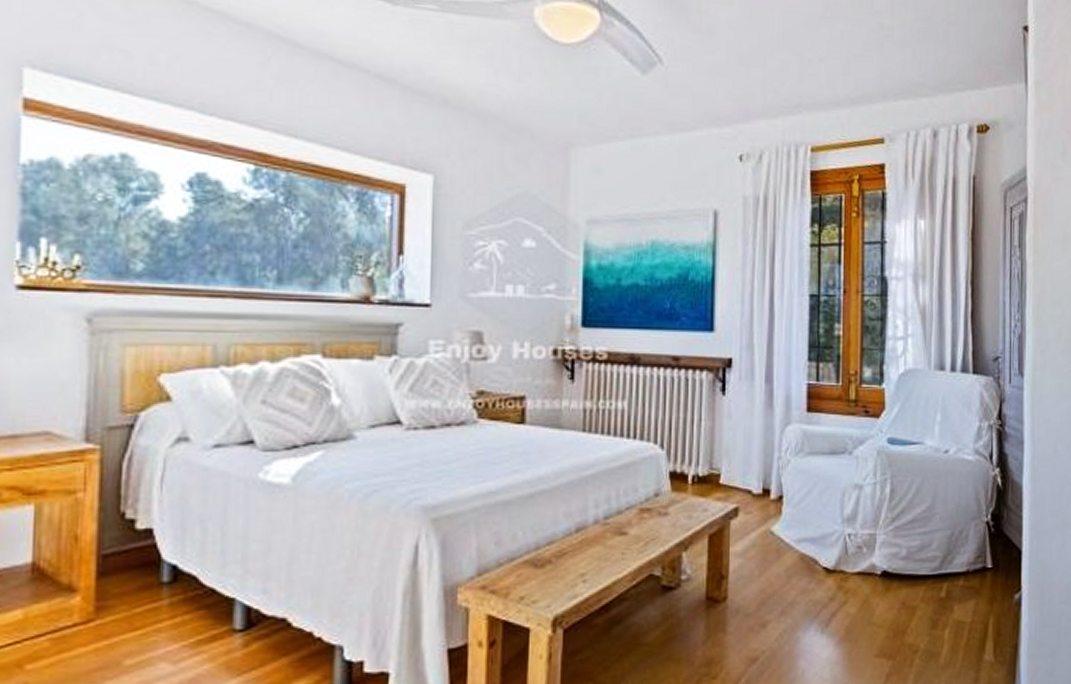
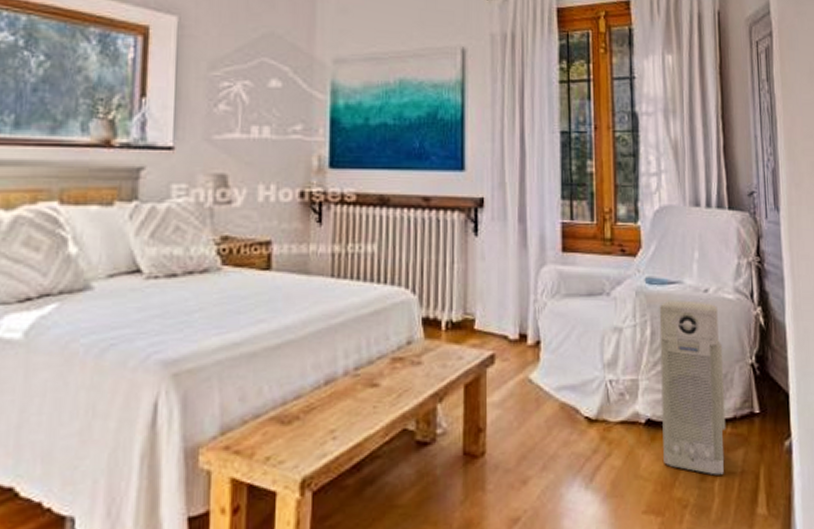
air purifier: none [897,460,960,624] -> present [659,300,726,475]

